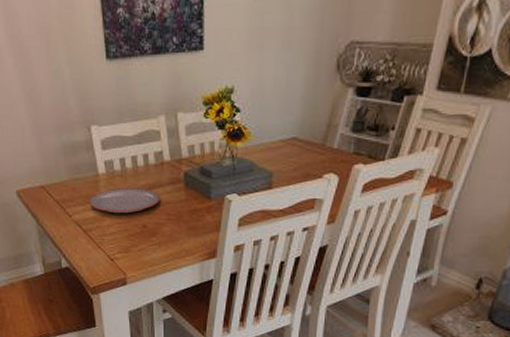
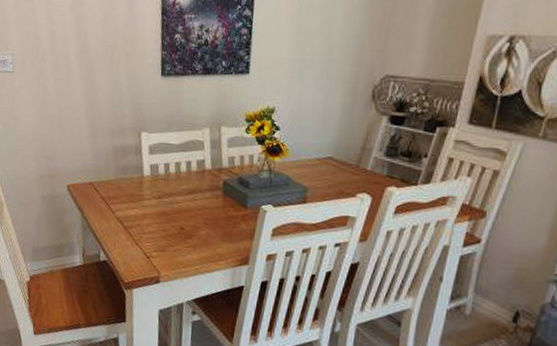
plate: present [89,188,160,214] -> none [132,190,199,215]

